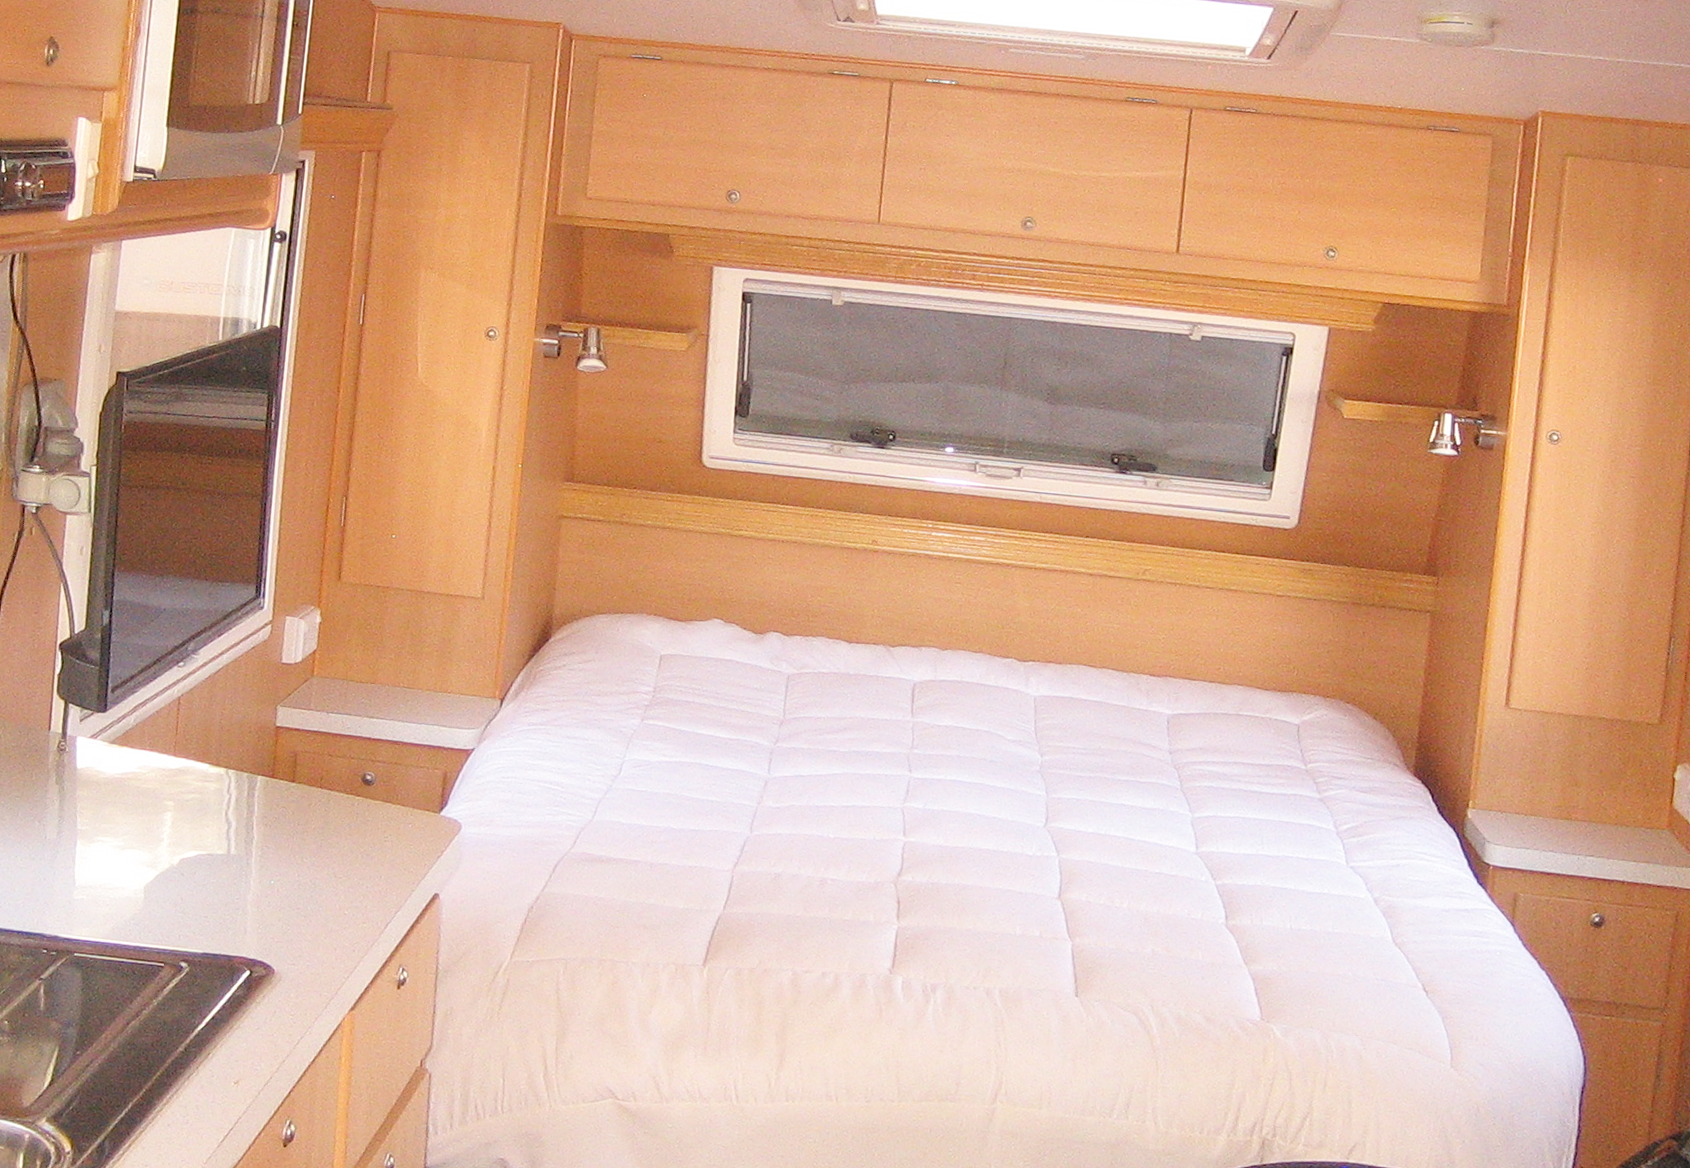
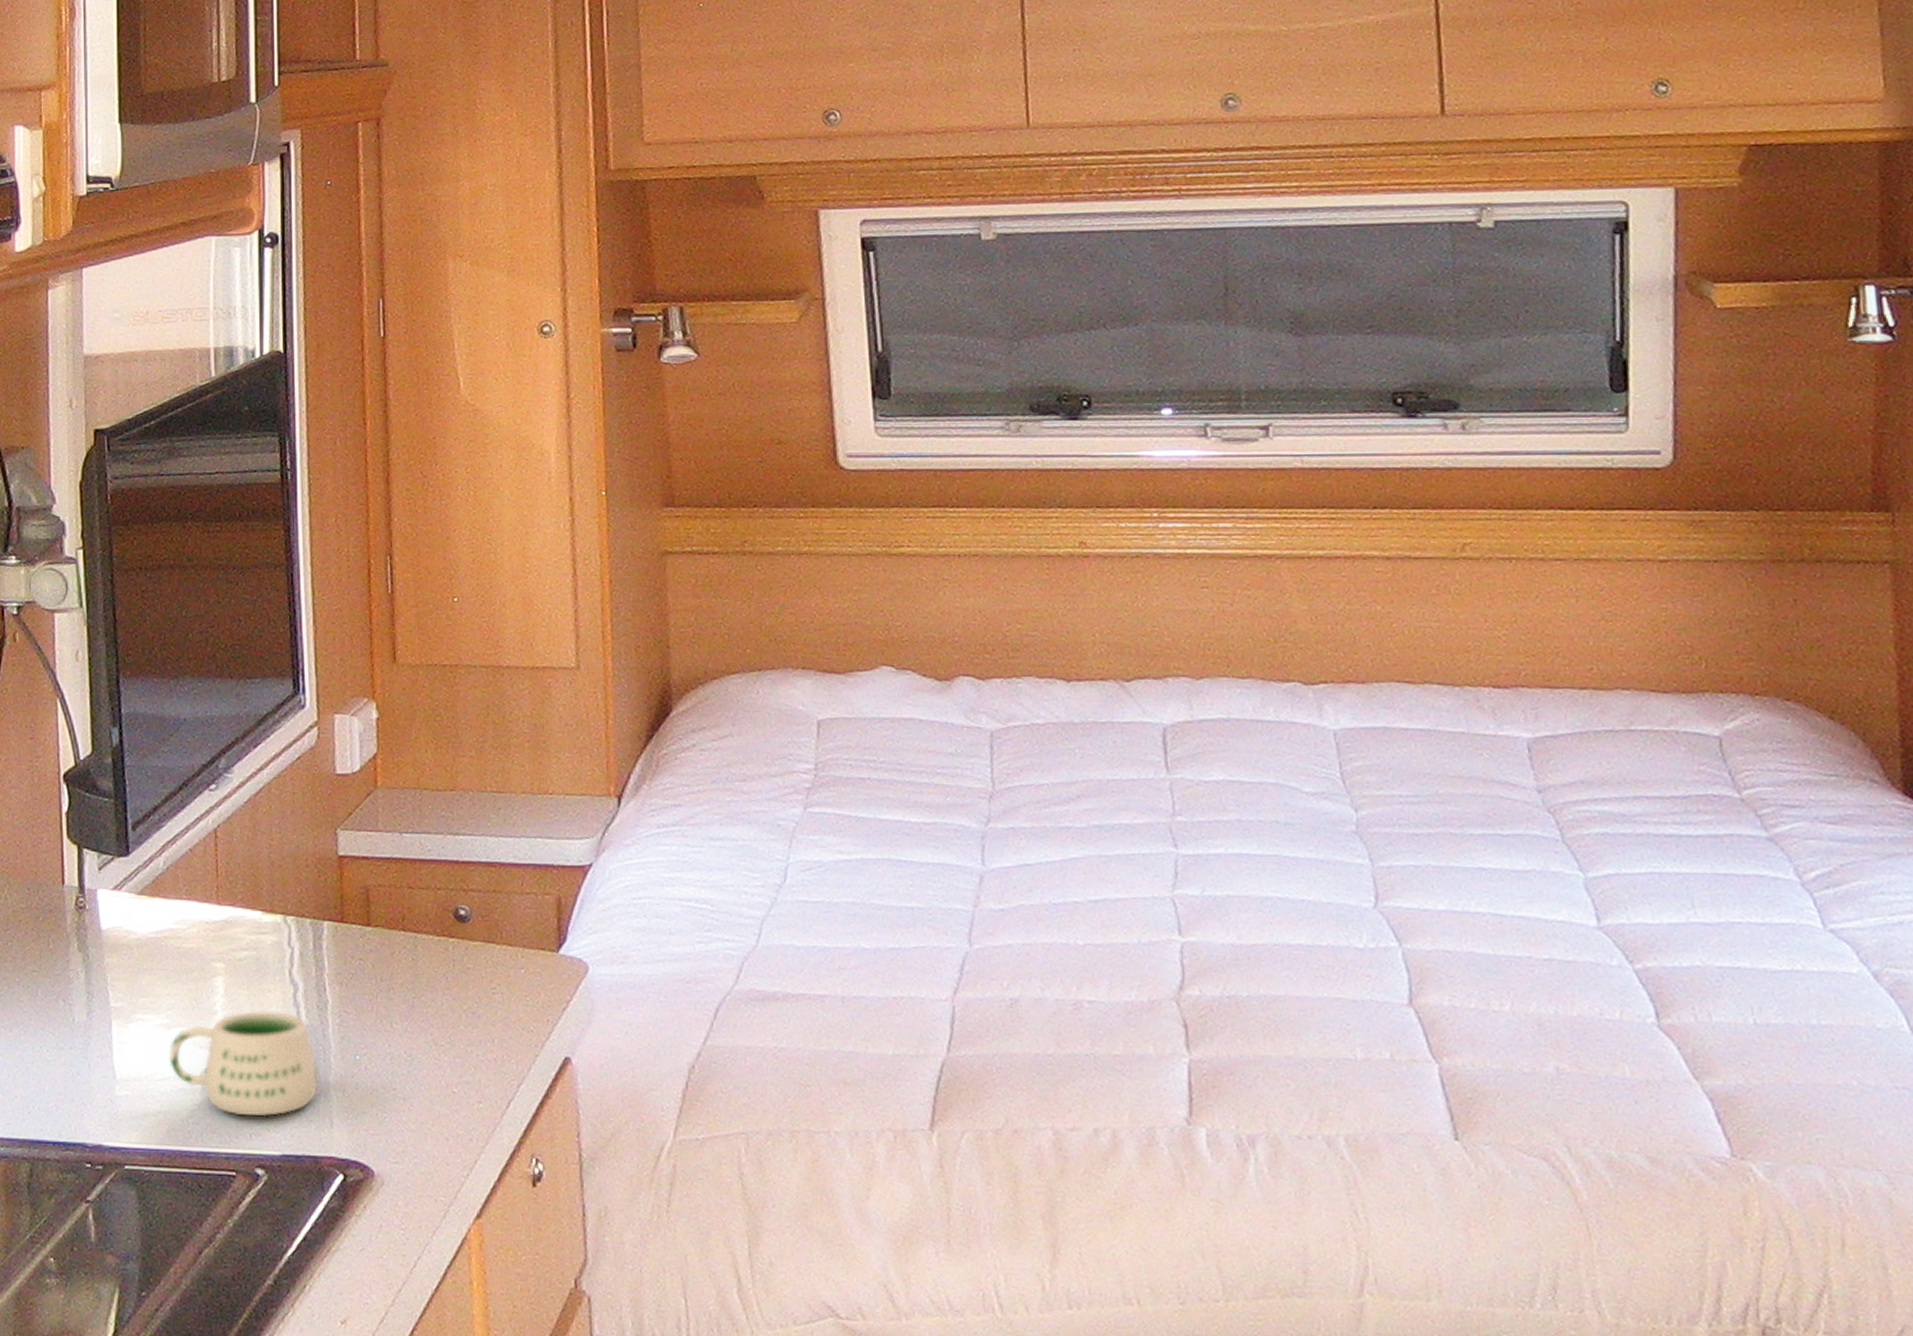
mug: none [120,840,240,923] -> present [169,1010,319,1117]

